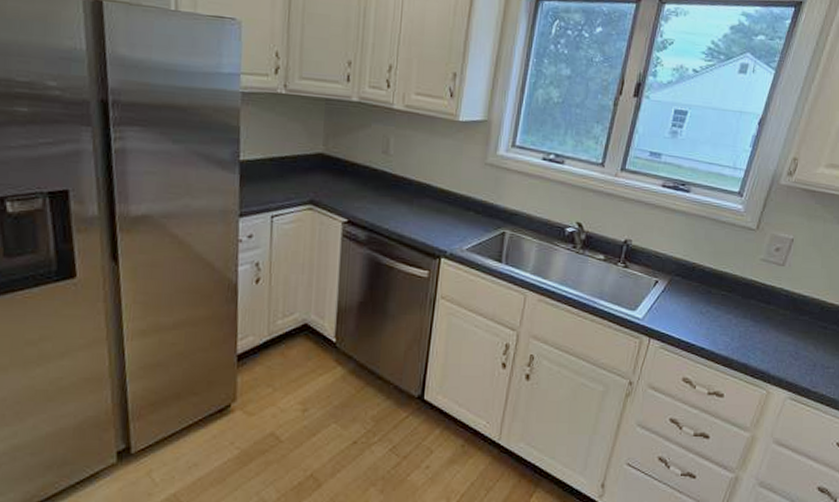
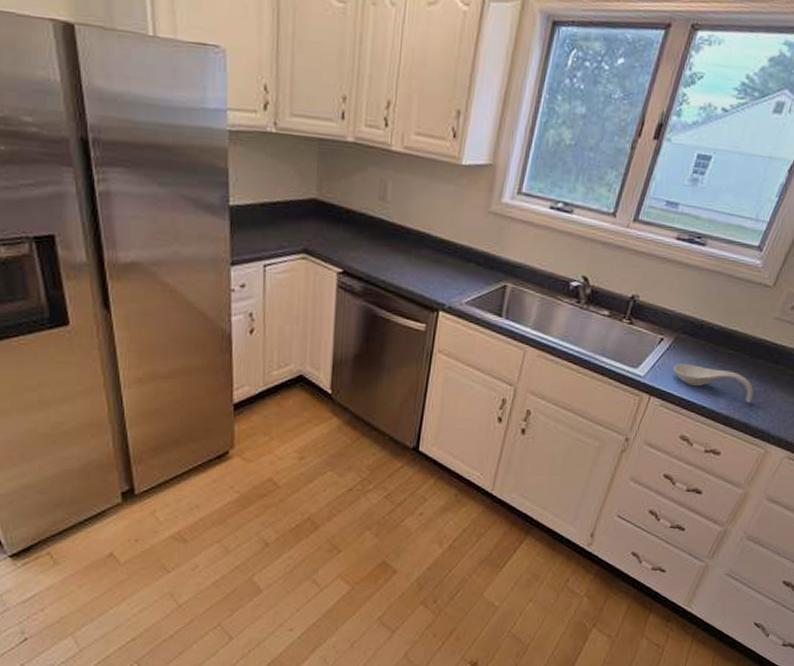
spoon rest: none [670,305,749,344] -> present [673,364,754,404]

